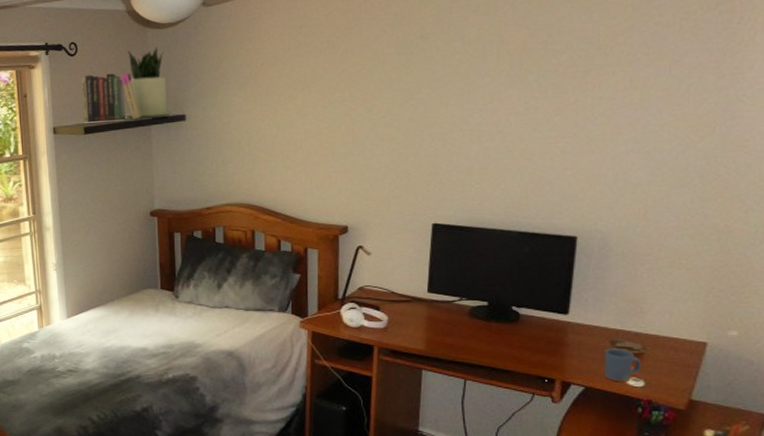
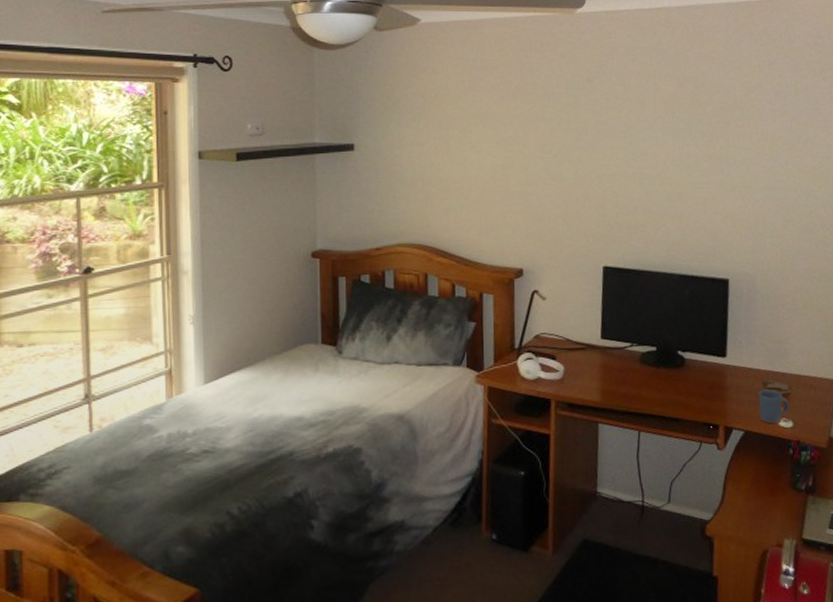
books: present [81,73,142,122] -> none [235,93,305,147]
planter: present [125,47,172,120] -> none [286,68,339,147]

